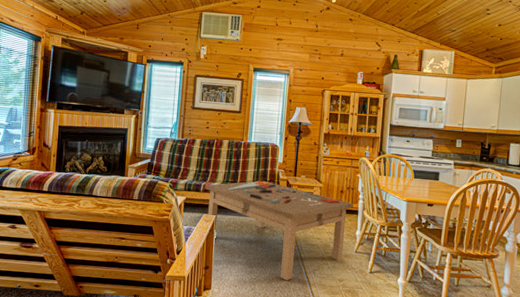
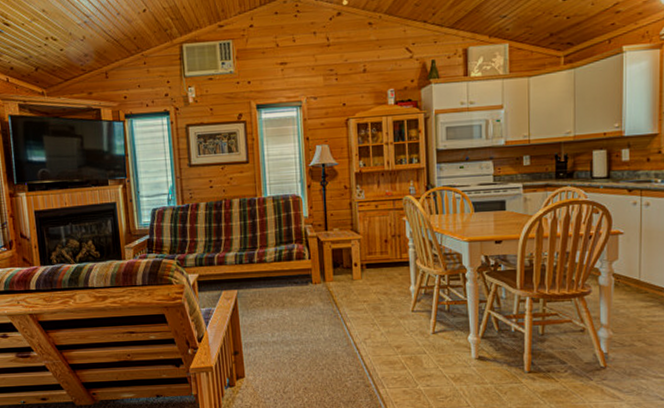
coffee table: present [204,180,354,281] -> none [218,241,403,356]

